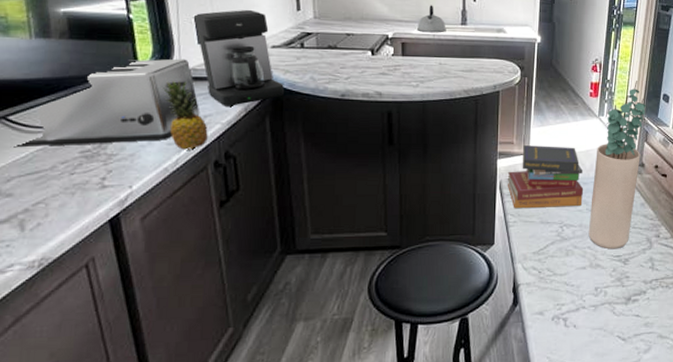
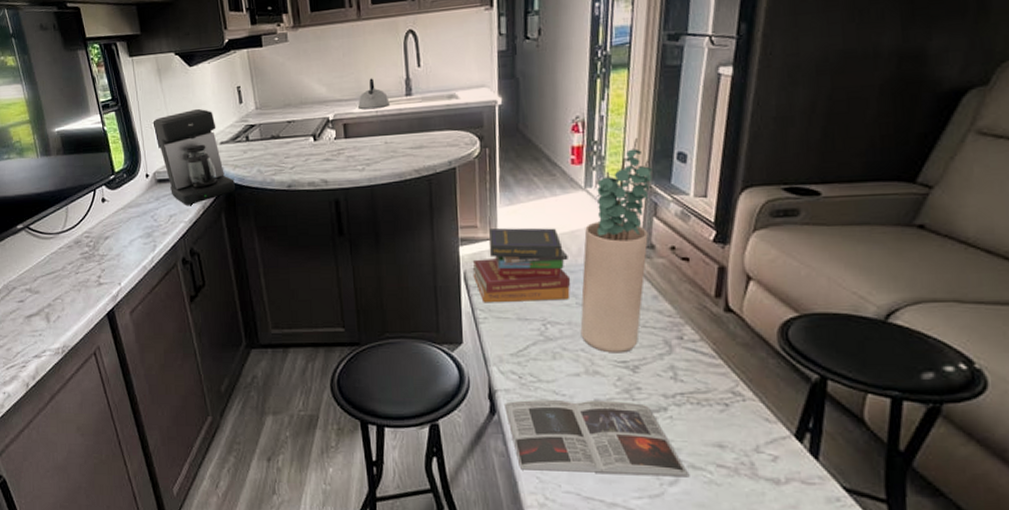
toaster: present [13,58,200,148] -> none [36,163,167,252]
fruit: present [161,81,208,150] -> none [134,184,175,249]
magazine: none [526,288,658,352] -> present [505,399,690,476]

